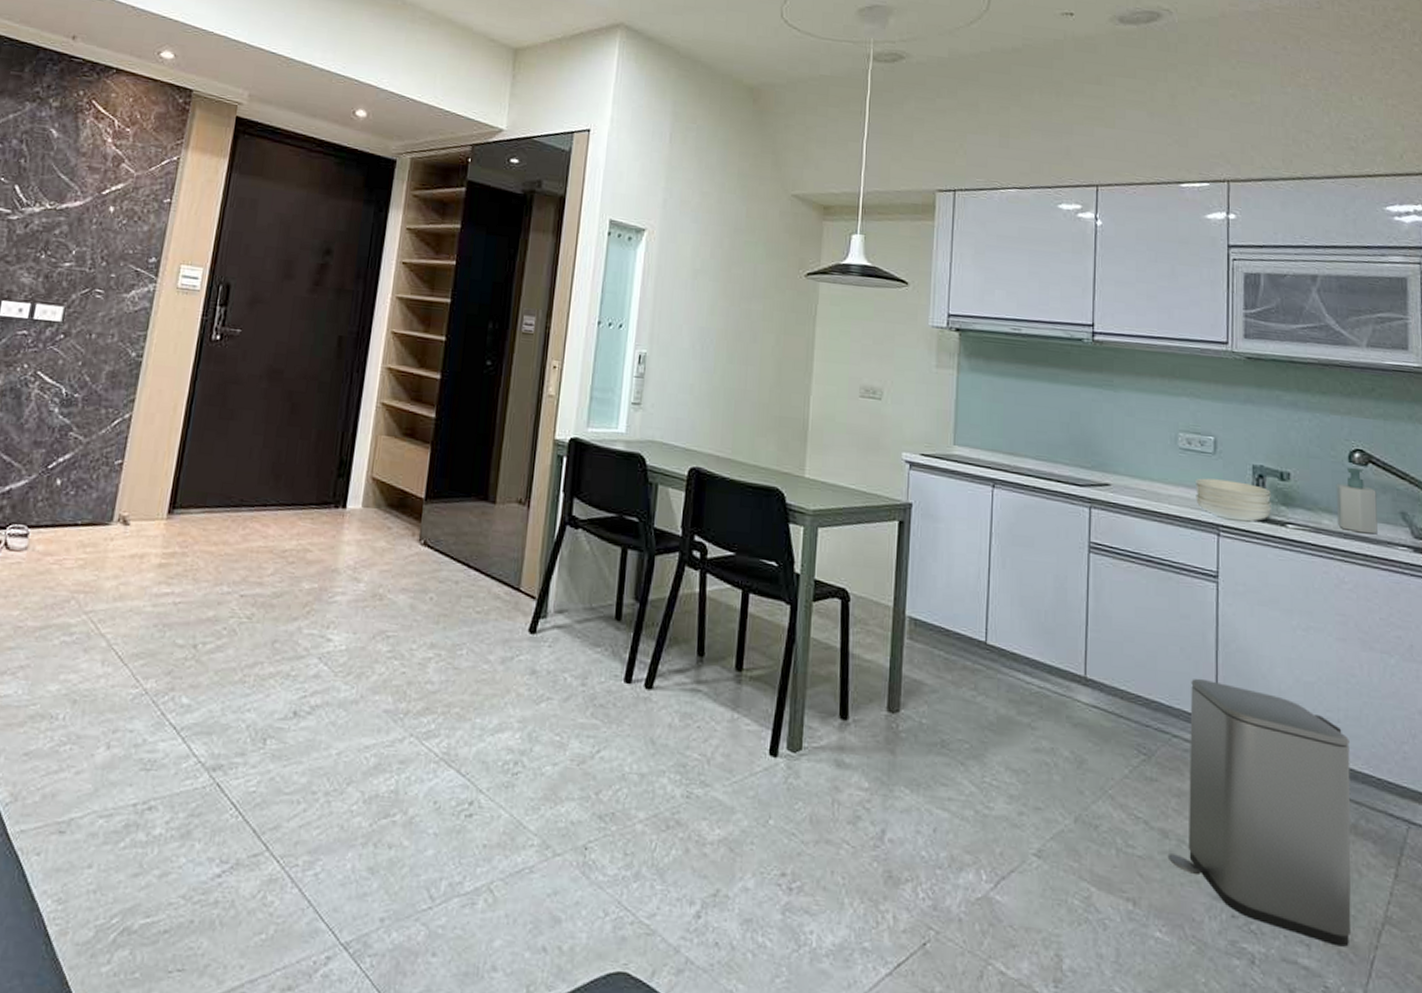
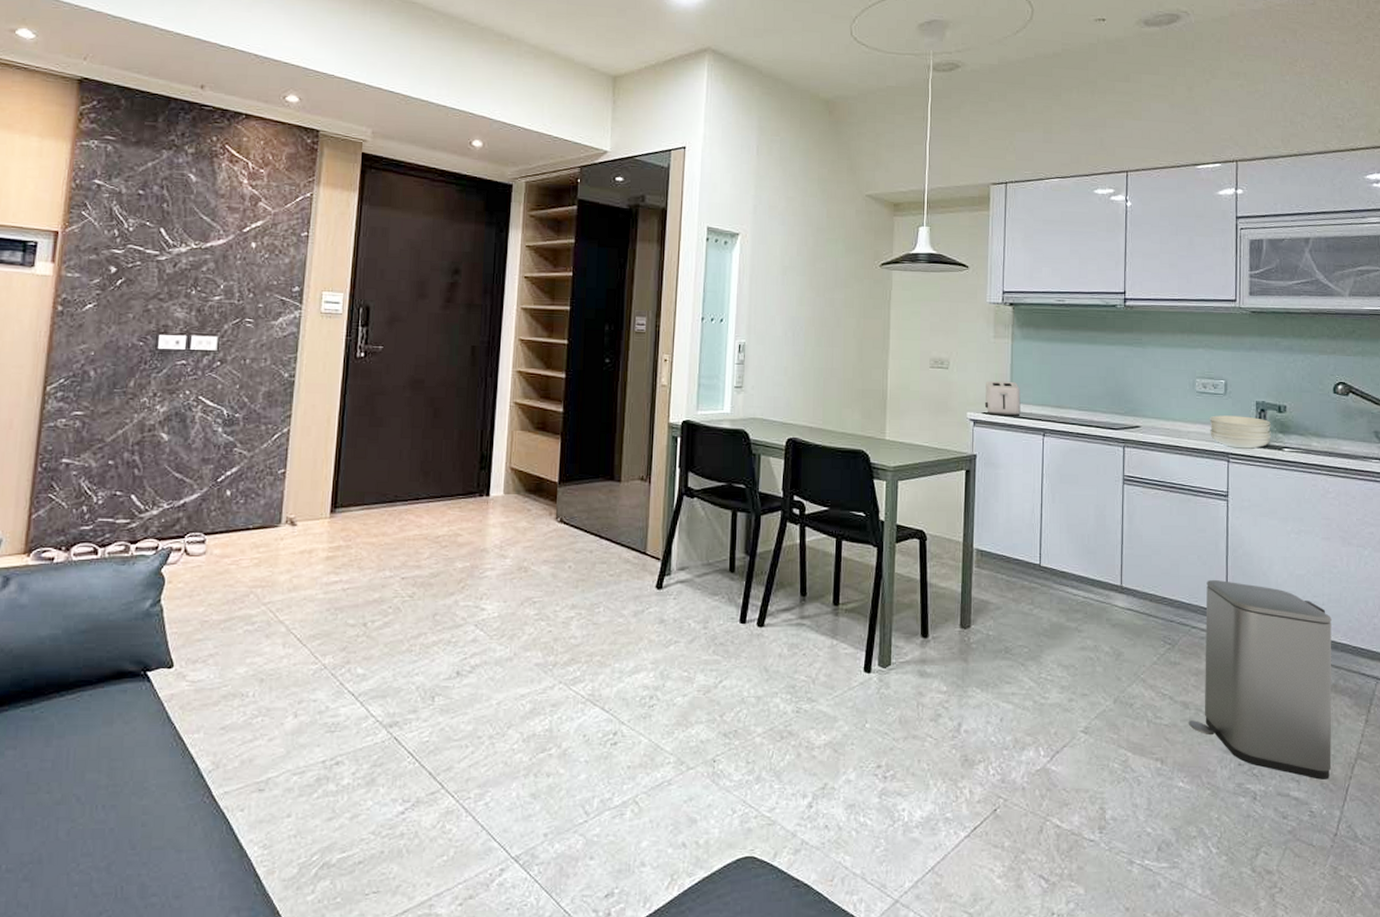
toaster: none [923,416,967,463] -> present [984,380,1021,417]
soap bottle: present [1336,467,1378,535] -> none [1323,397,1356,451]

